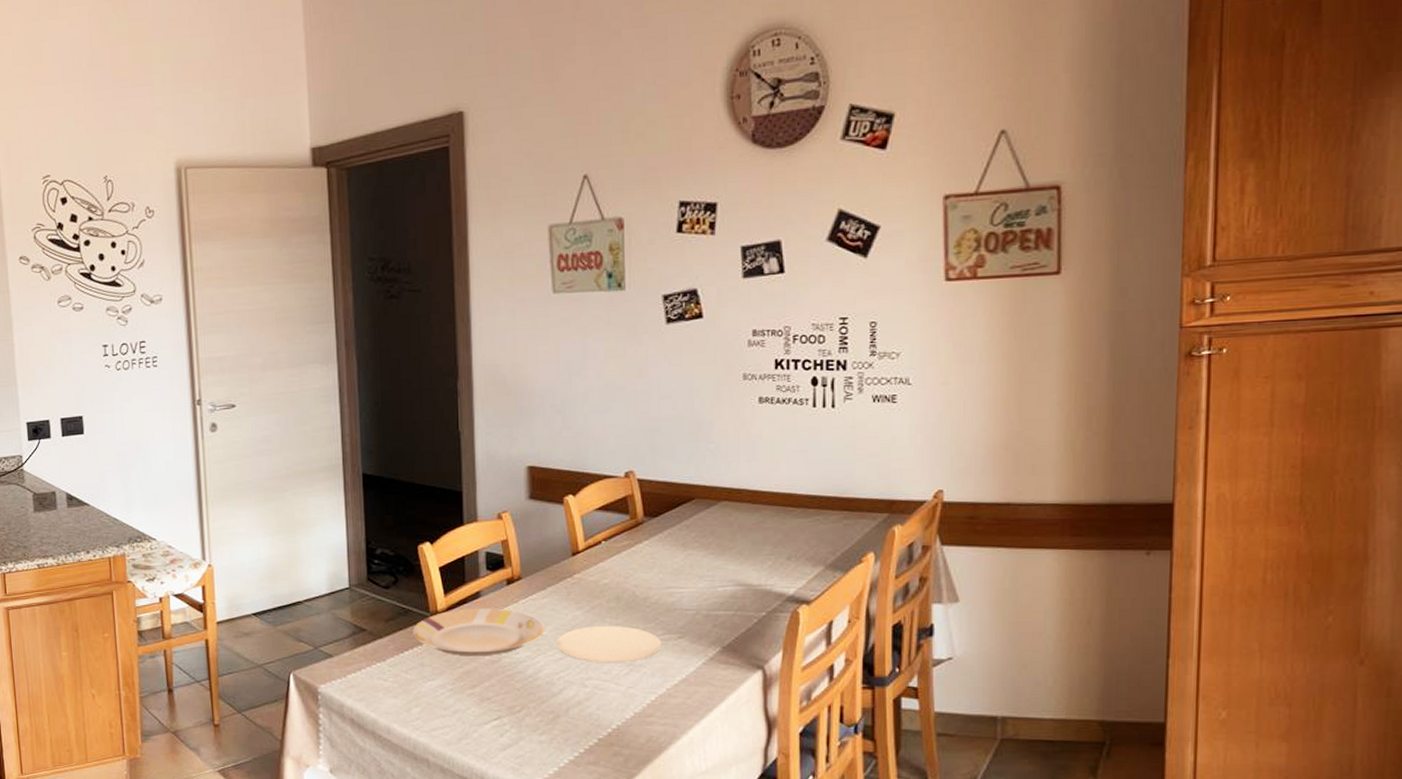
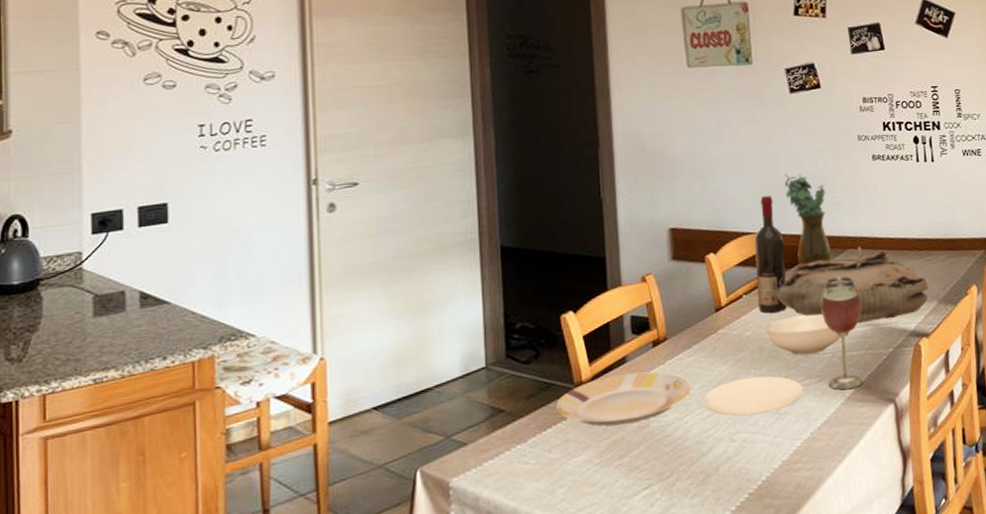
wine bottle: none [617,438,650,562] -> present [754,196,788,313]
bowl: none [624,567,707,609] -> present [765,313,841,355]
bag: none [639,499,816,583] -> present [776,247,929,324]
vase: none [654,414,703,516] -> present [784,173,832,267]
wineglass: none [687,531,733,650] -> present [821,276,863,390]

